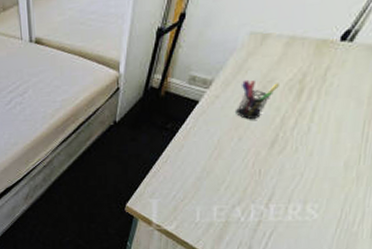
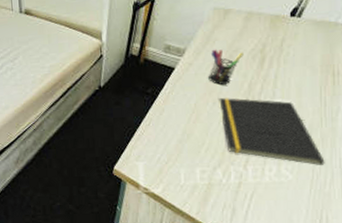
notepad: none [245,133,357,206] -> present [219,98,325,166]

